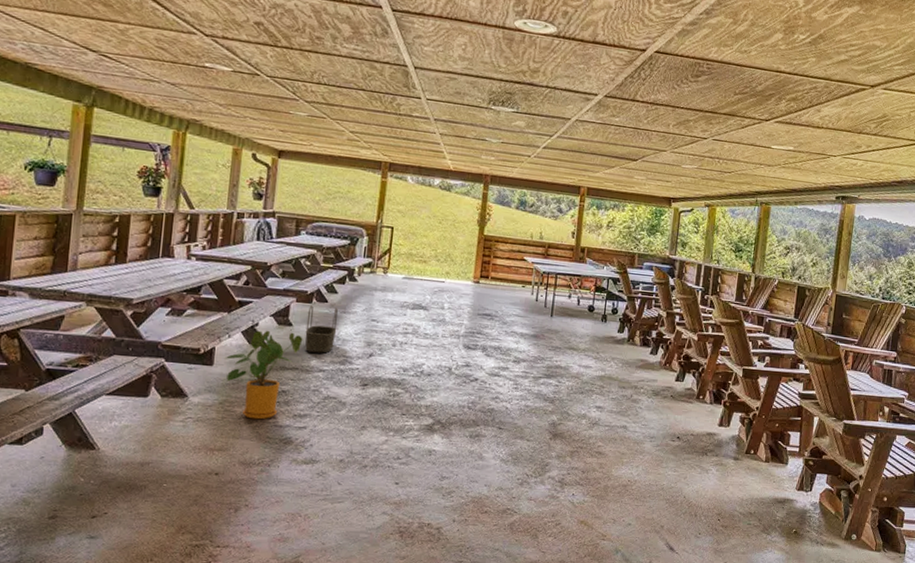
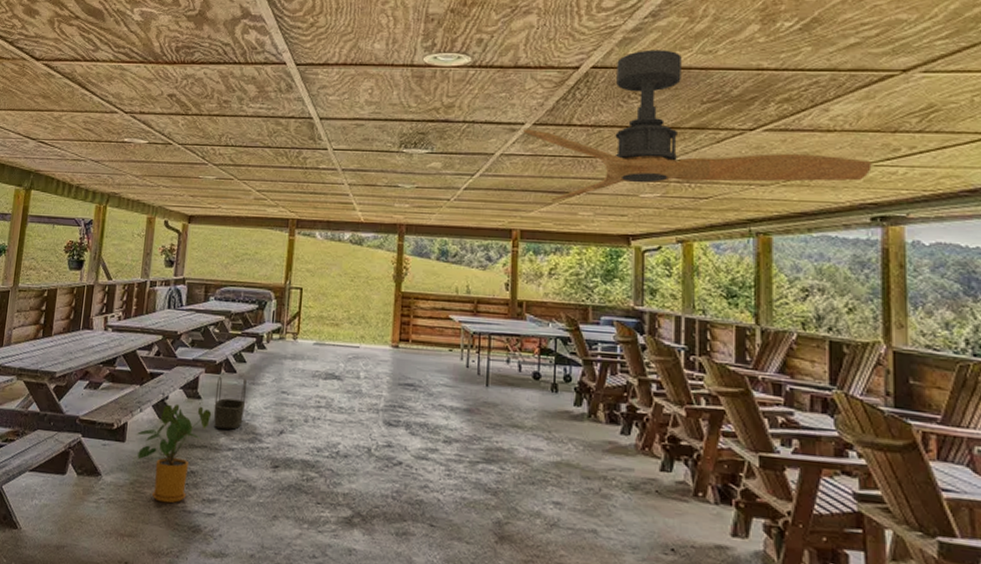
ceiling fan: none [596,42,842,168] -> present [523,49,872,202]

